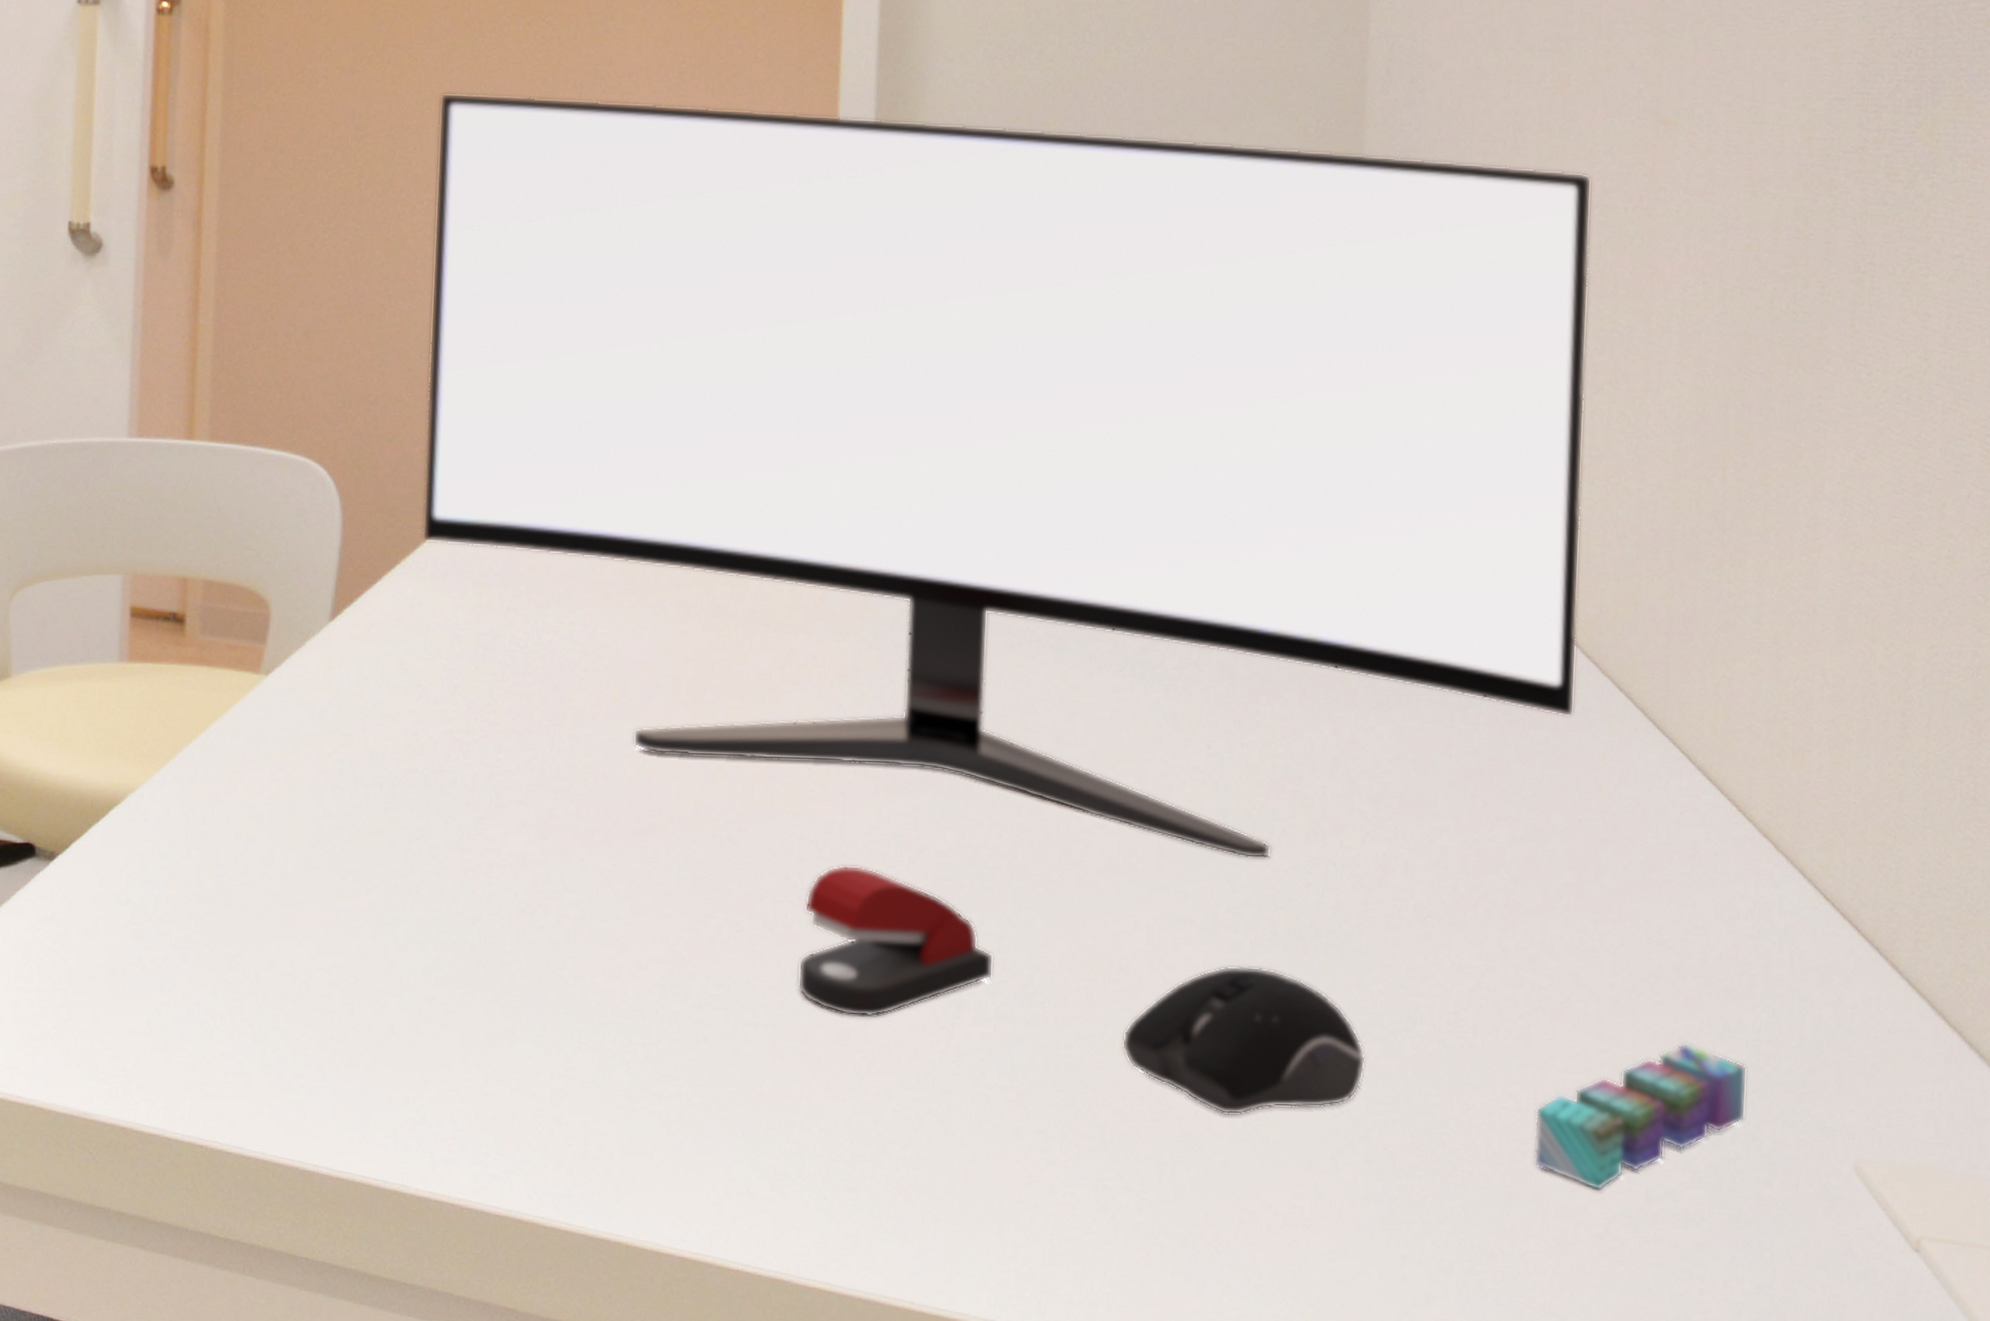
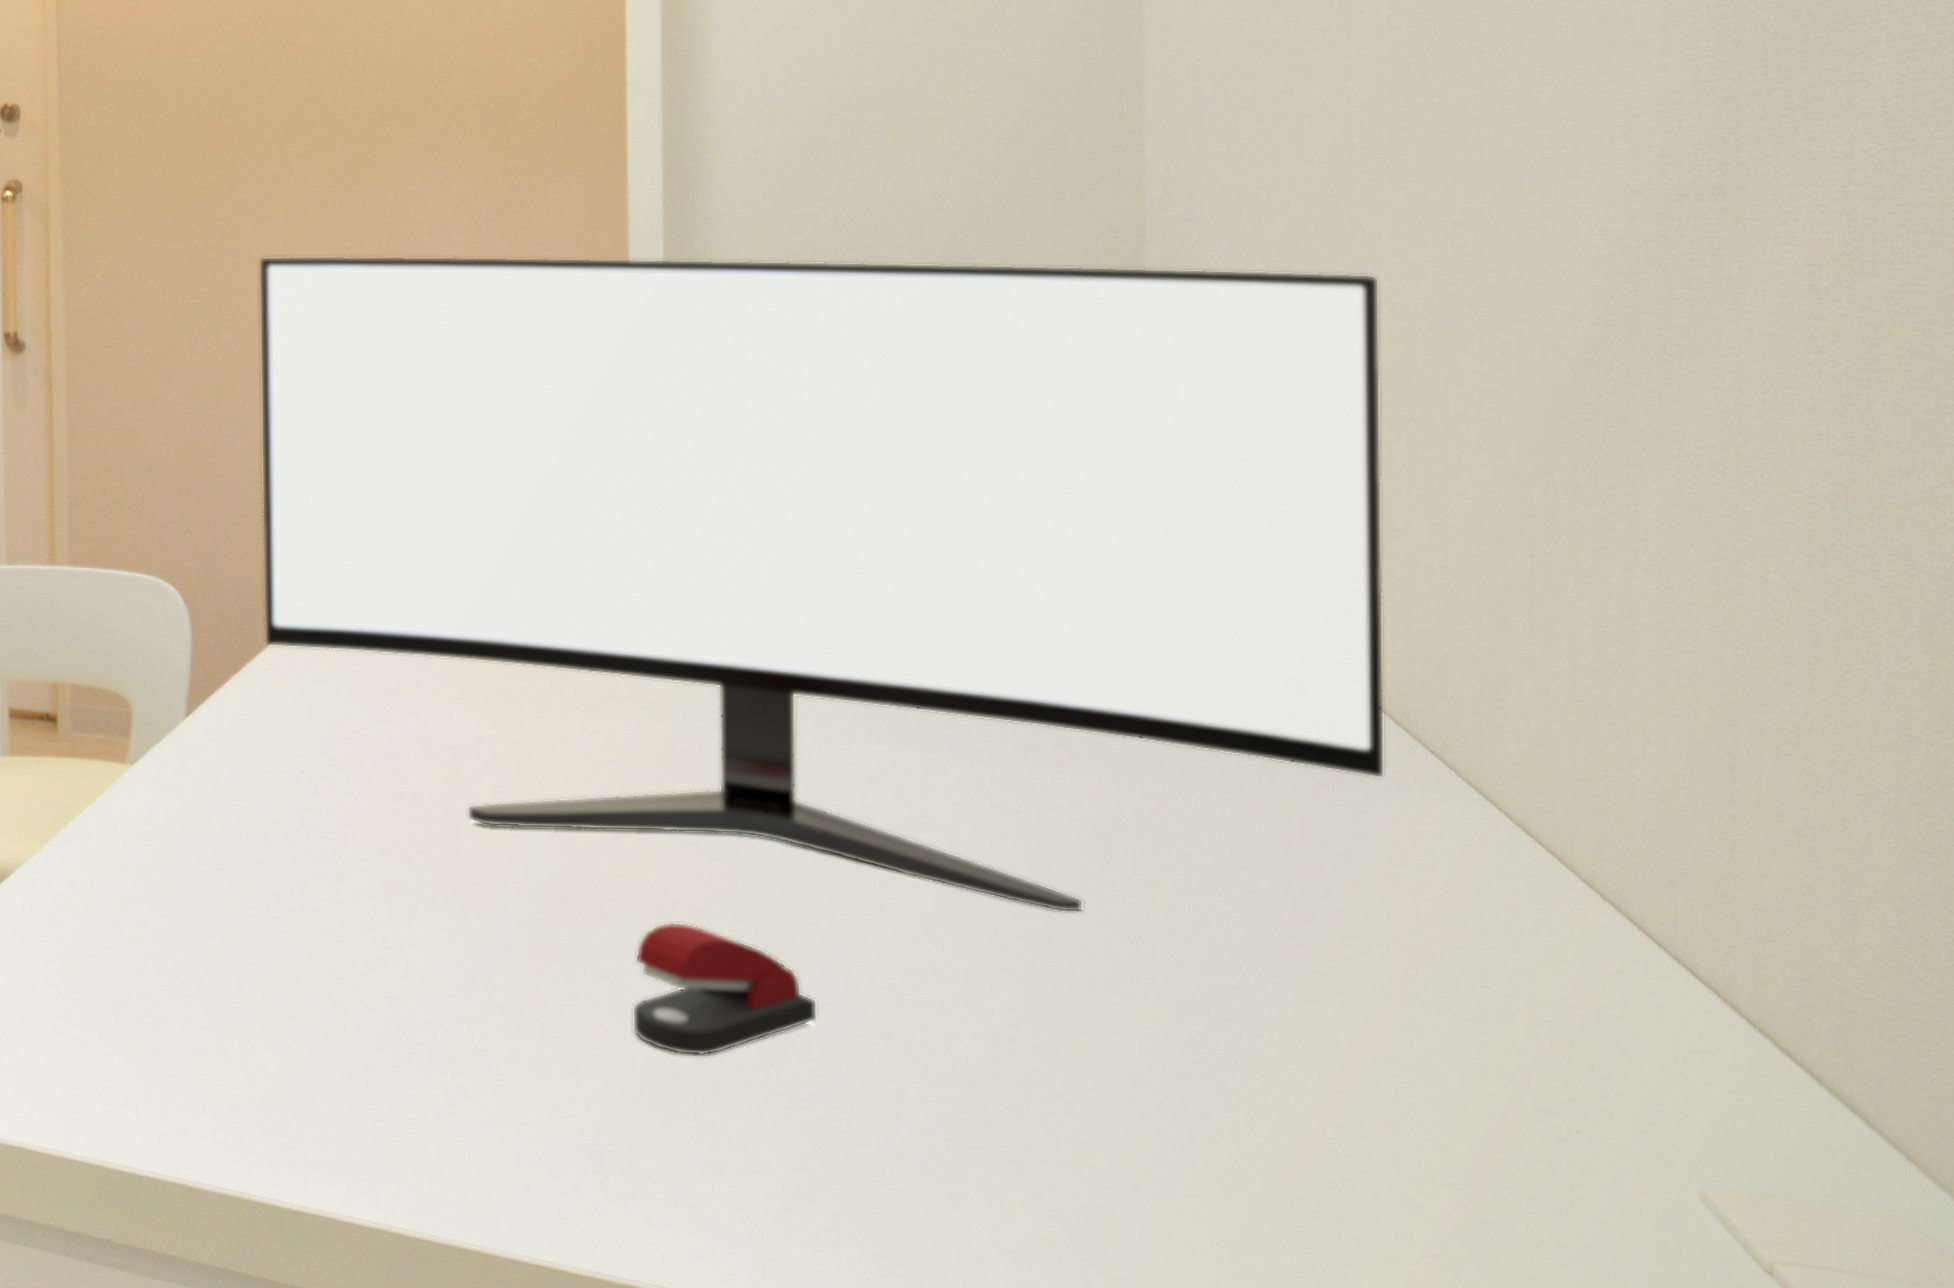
computer mouse: present [1121,966,1365,1115] -> none [946,1009,1188,1144]
sticky notes: present [1534,1043,1748,1191] -> none [1363,1079,1582,1215]

